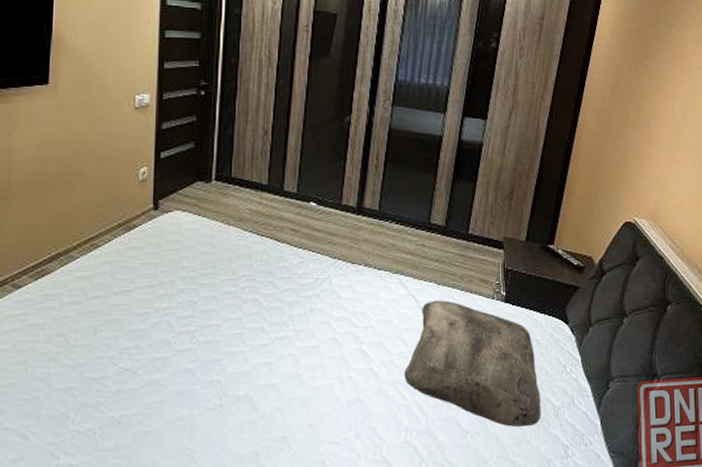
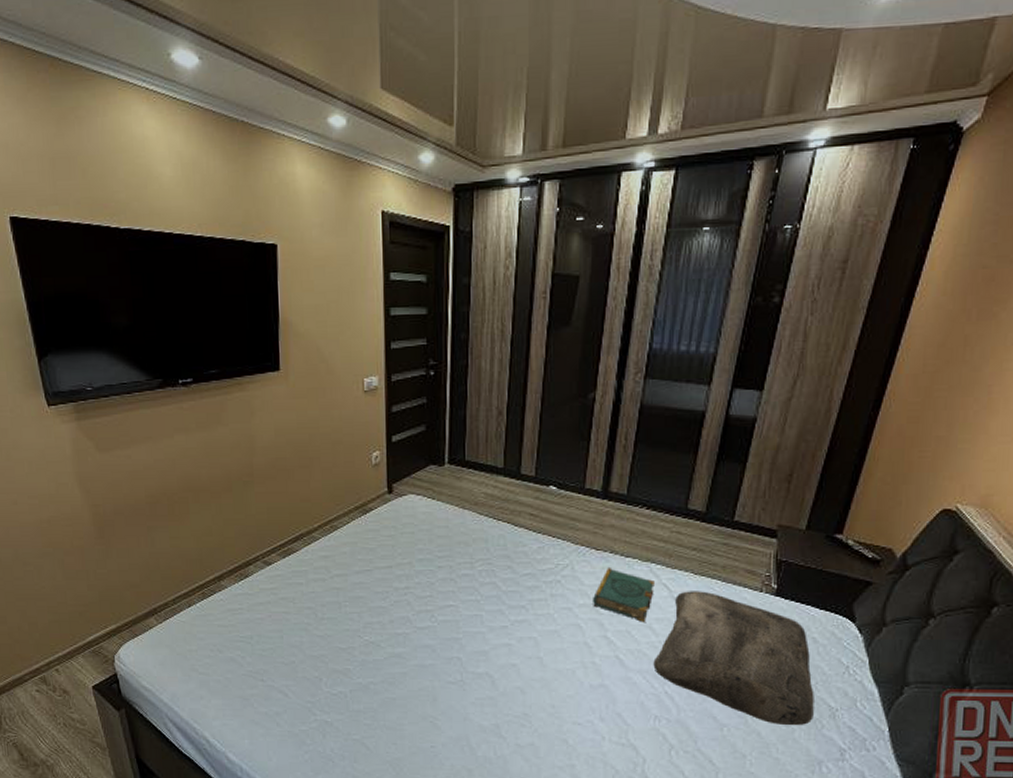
book: none [349,279,404,333] -> present [593,566,655,622]

